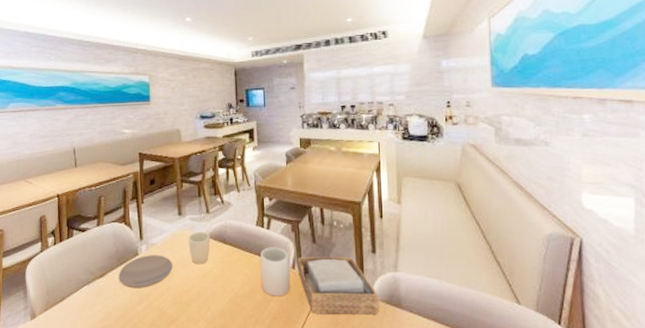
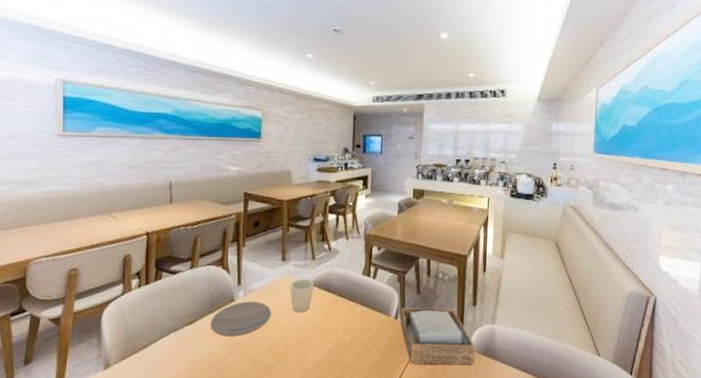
mug: present [259,246,291,296] -> none [361,296,393,347]

